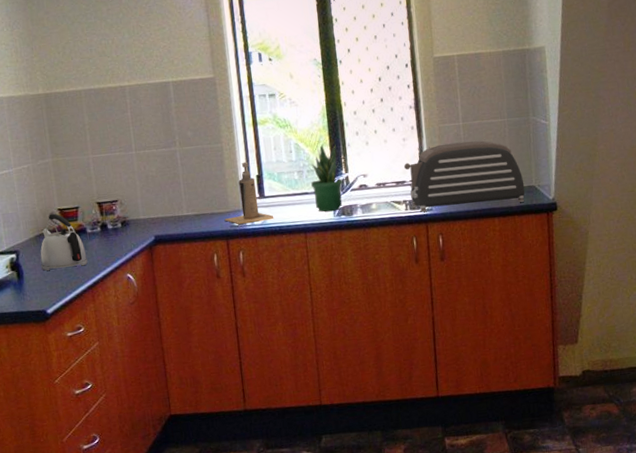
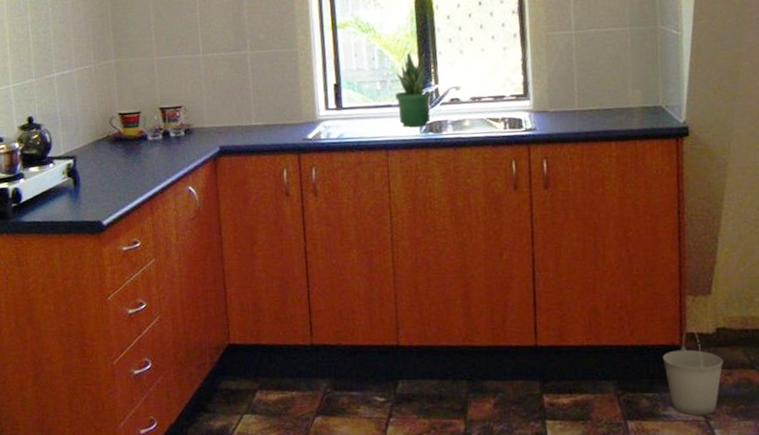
kettle: present [40,213,88,271] -> none [98,118,147,179]
soap dispenser: present [224,161,274,225] -> none [296,68,352,138]
toaster: present [403,140,525,213] -> none [503,52,650,133]
bucket: none [540,370,589,445] -> present [662,325,724,416]

